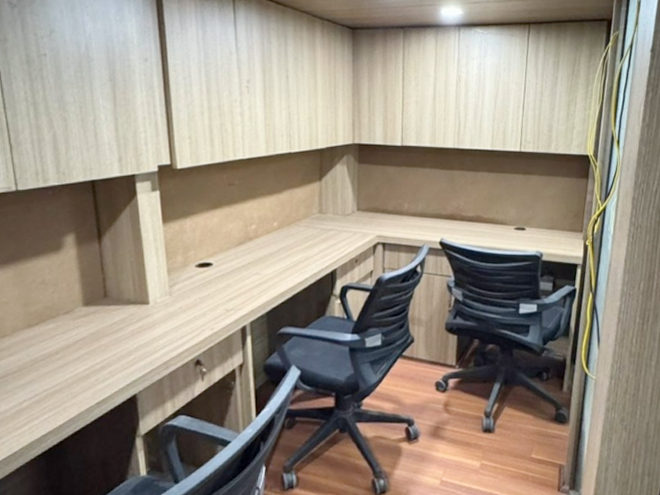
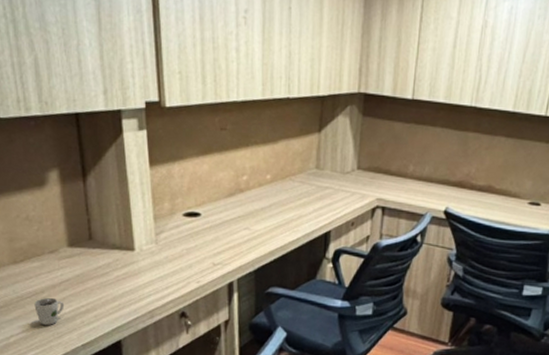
cup: none [48,357,79,386] -> present [34,297,65,325]

